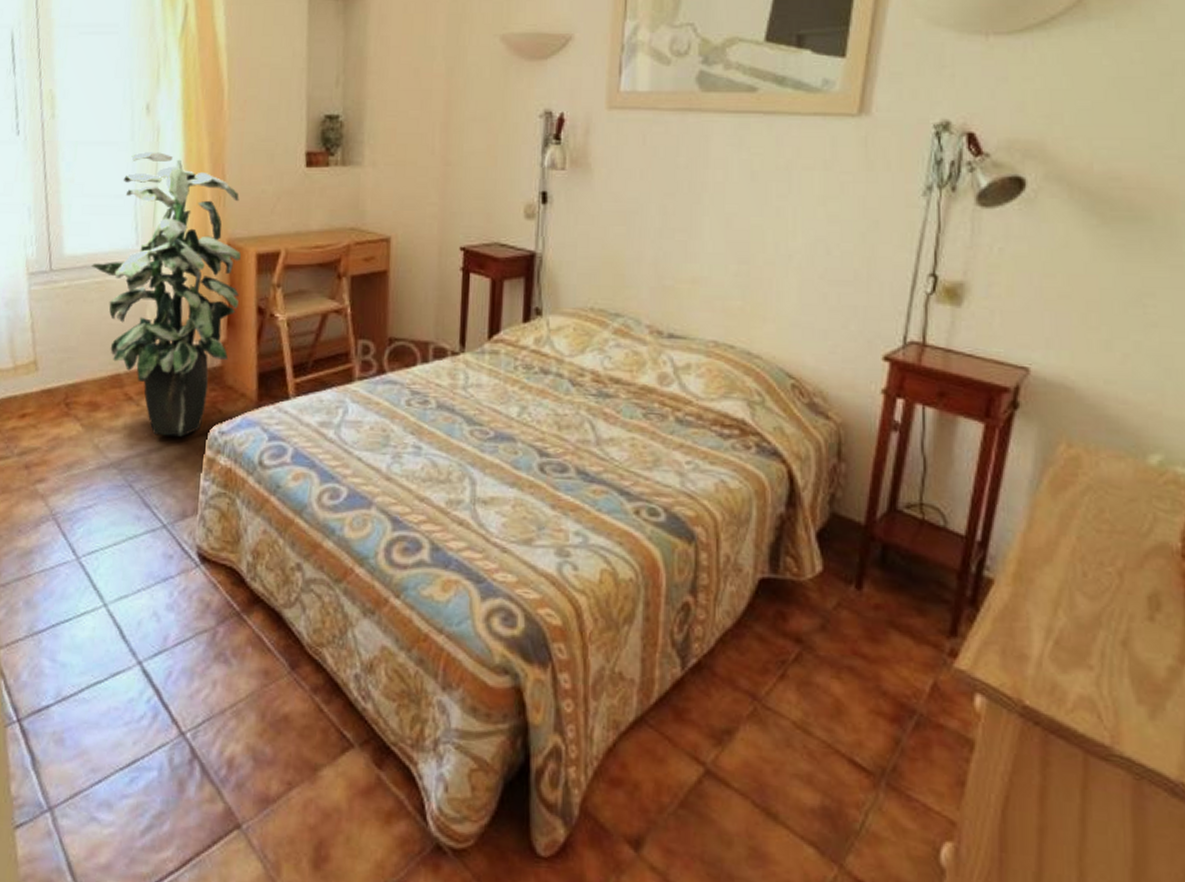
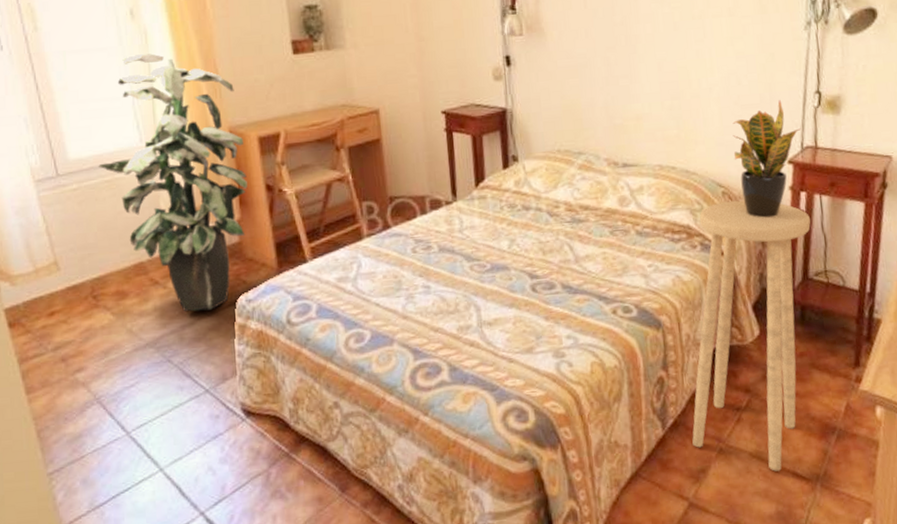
stool: none [719,396,908,753] -> present [692,200,811,471]
potted plant: none [811,280,906,425] -> present [733,100,801,218]

